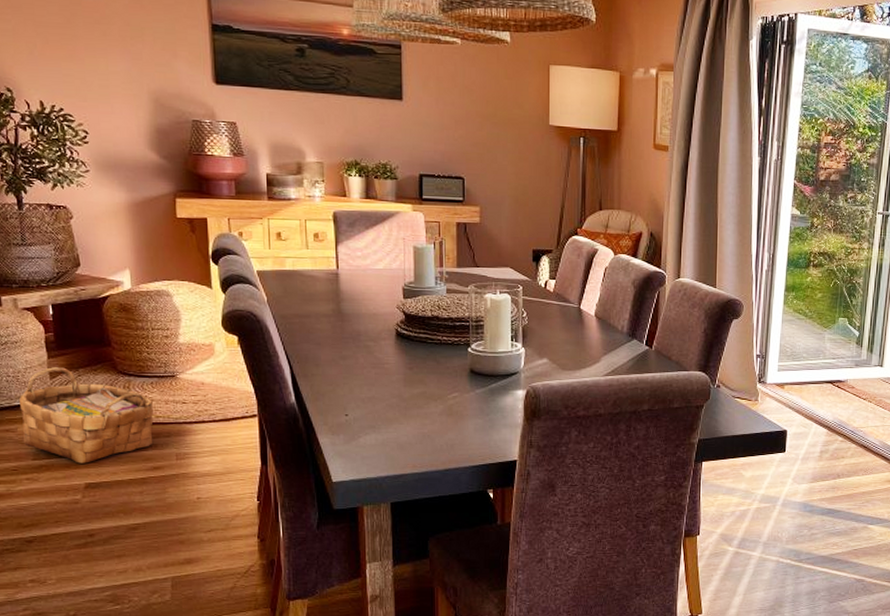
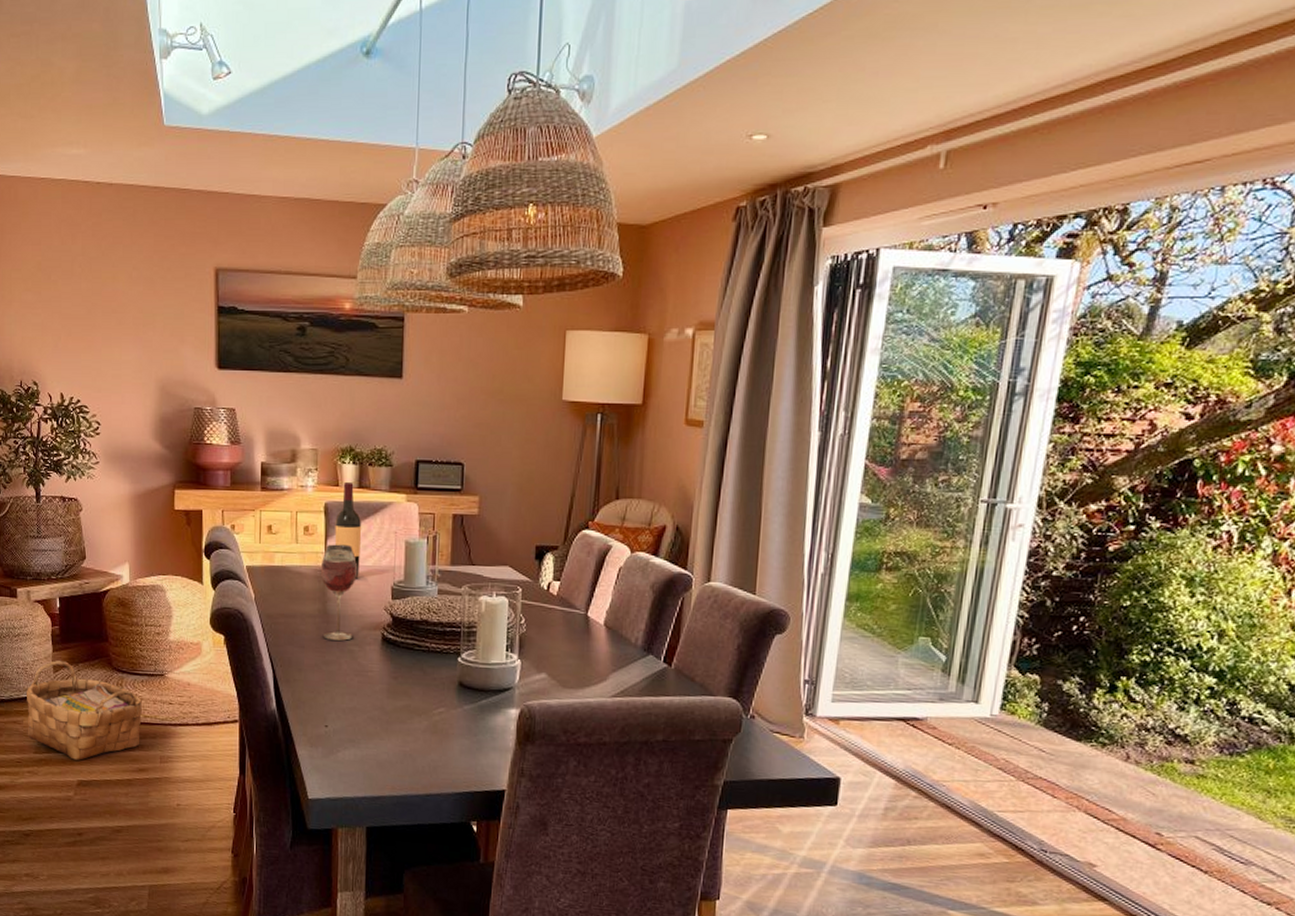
wineglass: none [333,249,368,337] -> present [321,544,357,641]
wine bottle: none [344,192,371,281] -> present [334,481,362,579]

